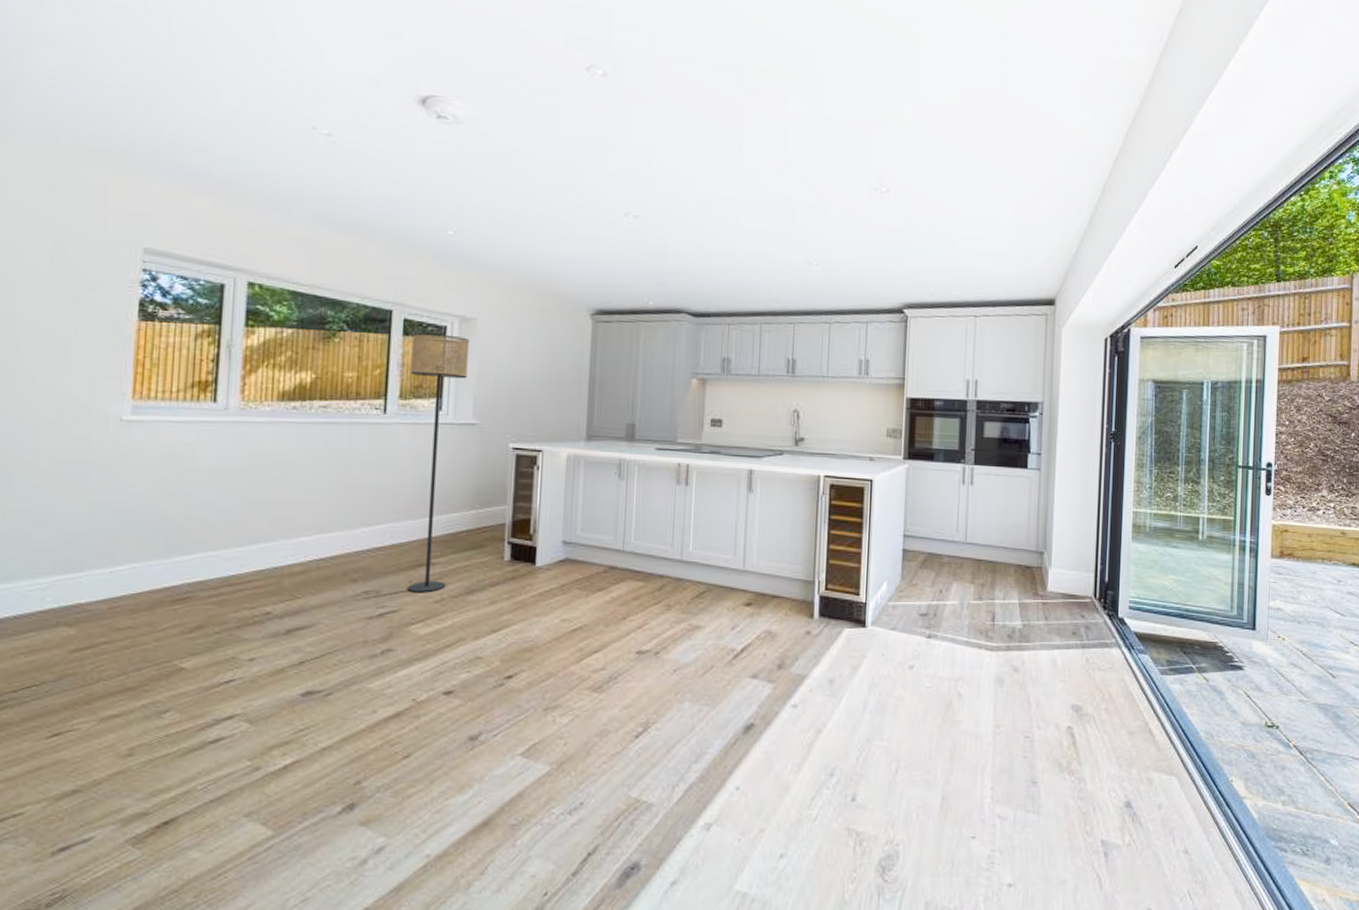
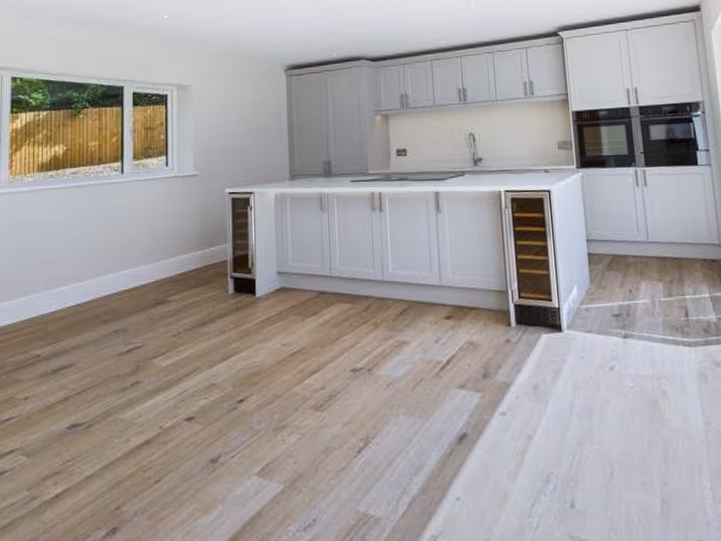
floor lamp: present [408,333,469,593] -> none [140,101,187,329]

